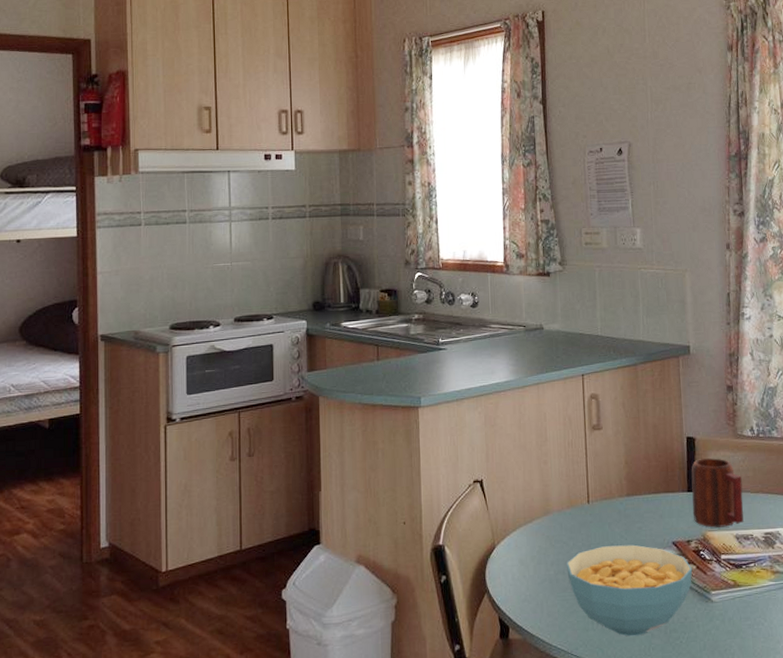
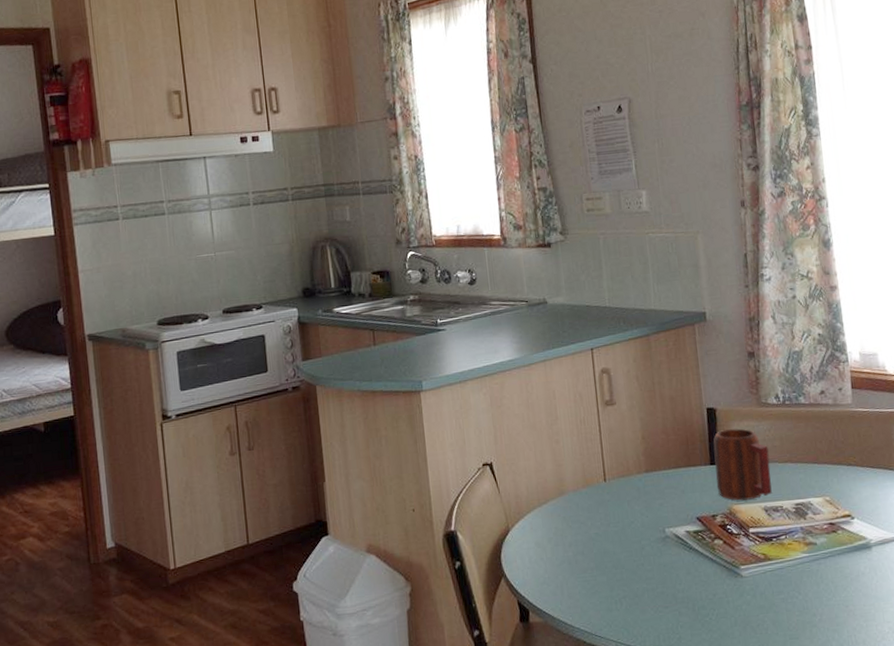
cereal bowl: present [566,544,693,637] -> none [584,521,720,616]

